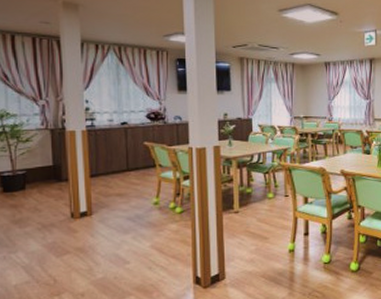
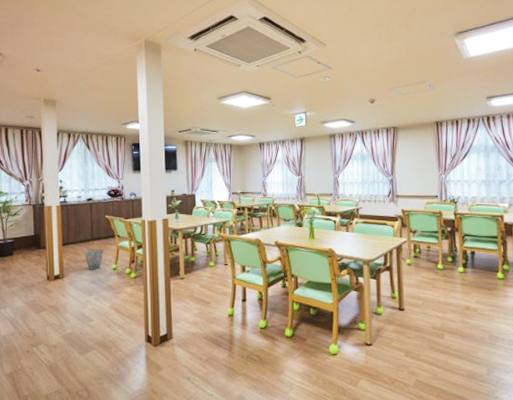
waste basket: none [117,179,143,205] -> present [83,248,104,270]

